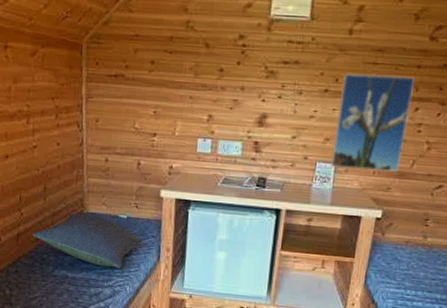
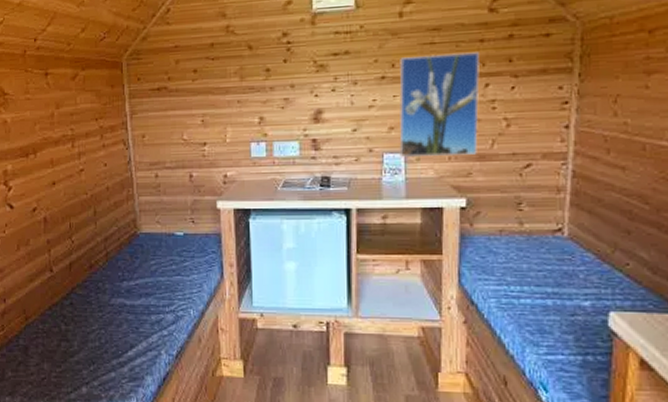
pillow: present [32,212,143,269] -> none [85,234,203,291]

